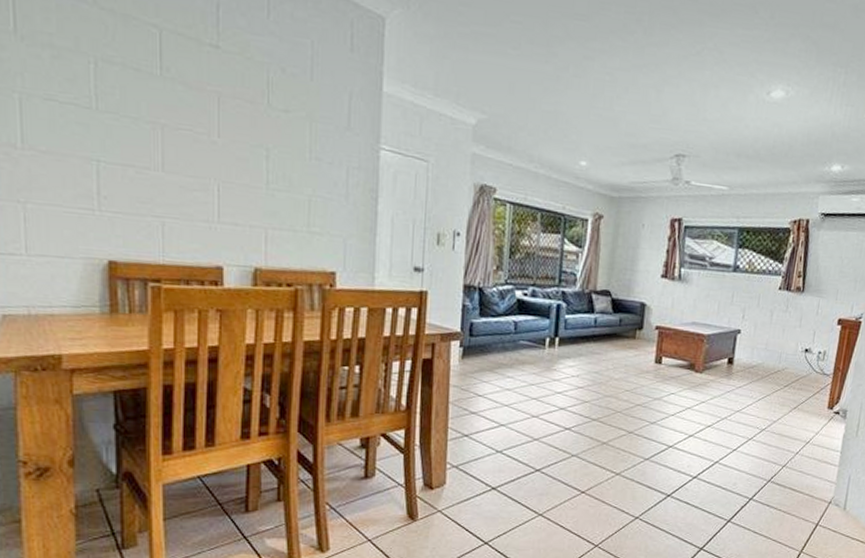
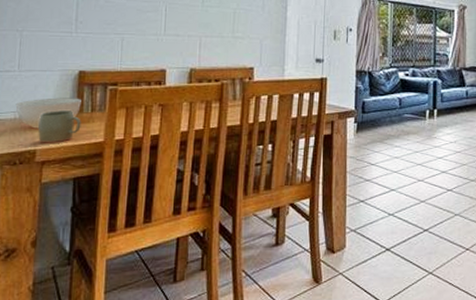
bowl: none [28,292,115,329] -> present [15,97,81,129]
mug: none [60,308,118,348] -> present [37,110,81,143]

